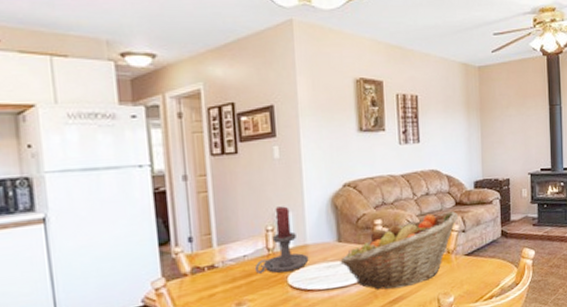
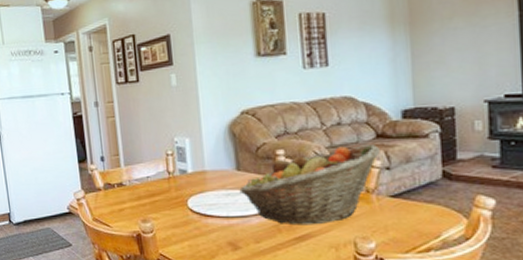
candle holder: present [254,206,309,274] -> none [157,132,208,196]

